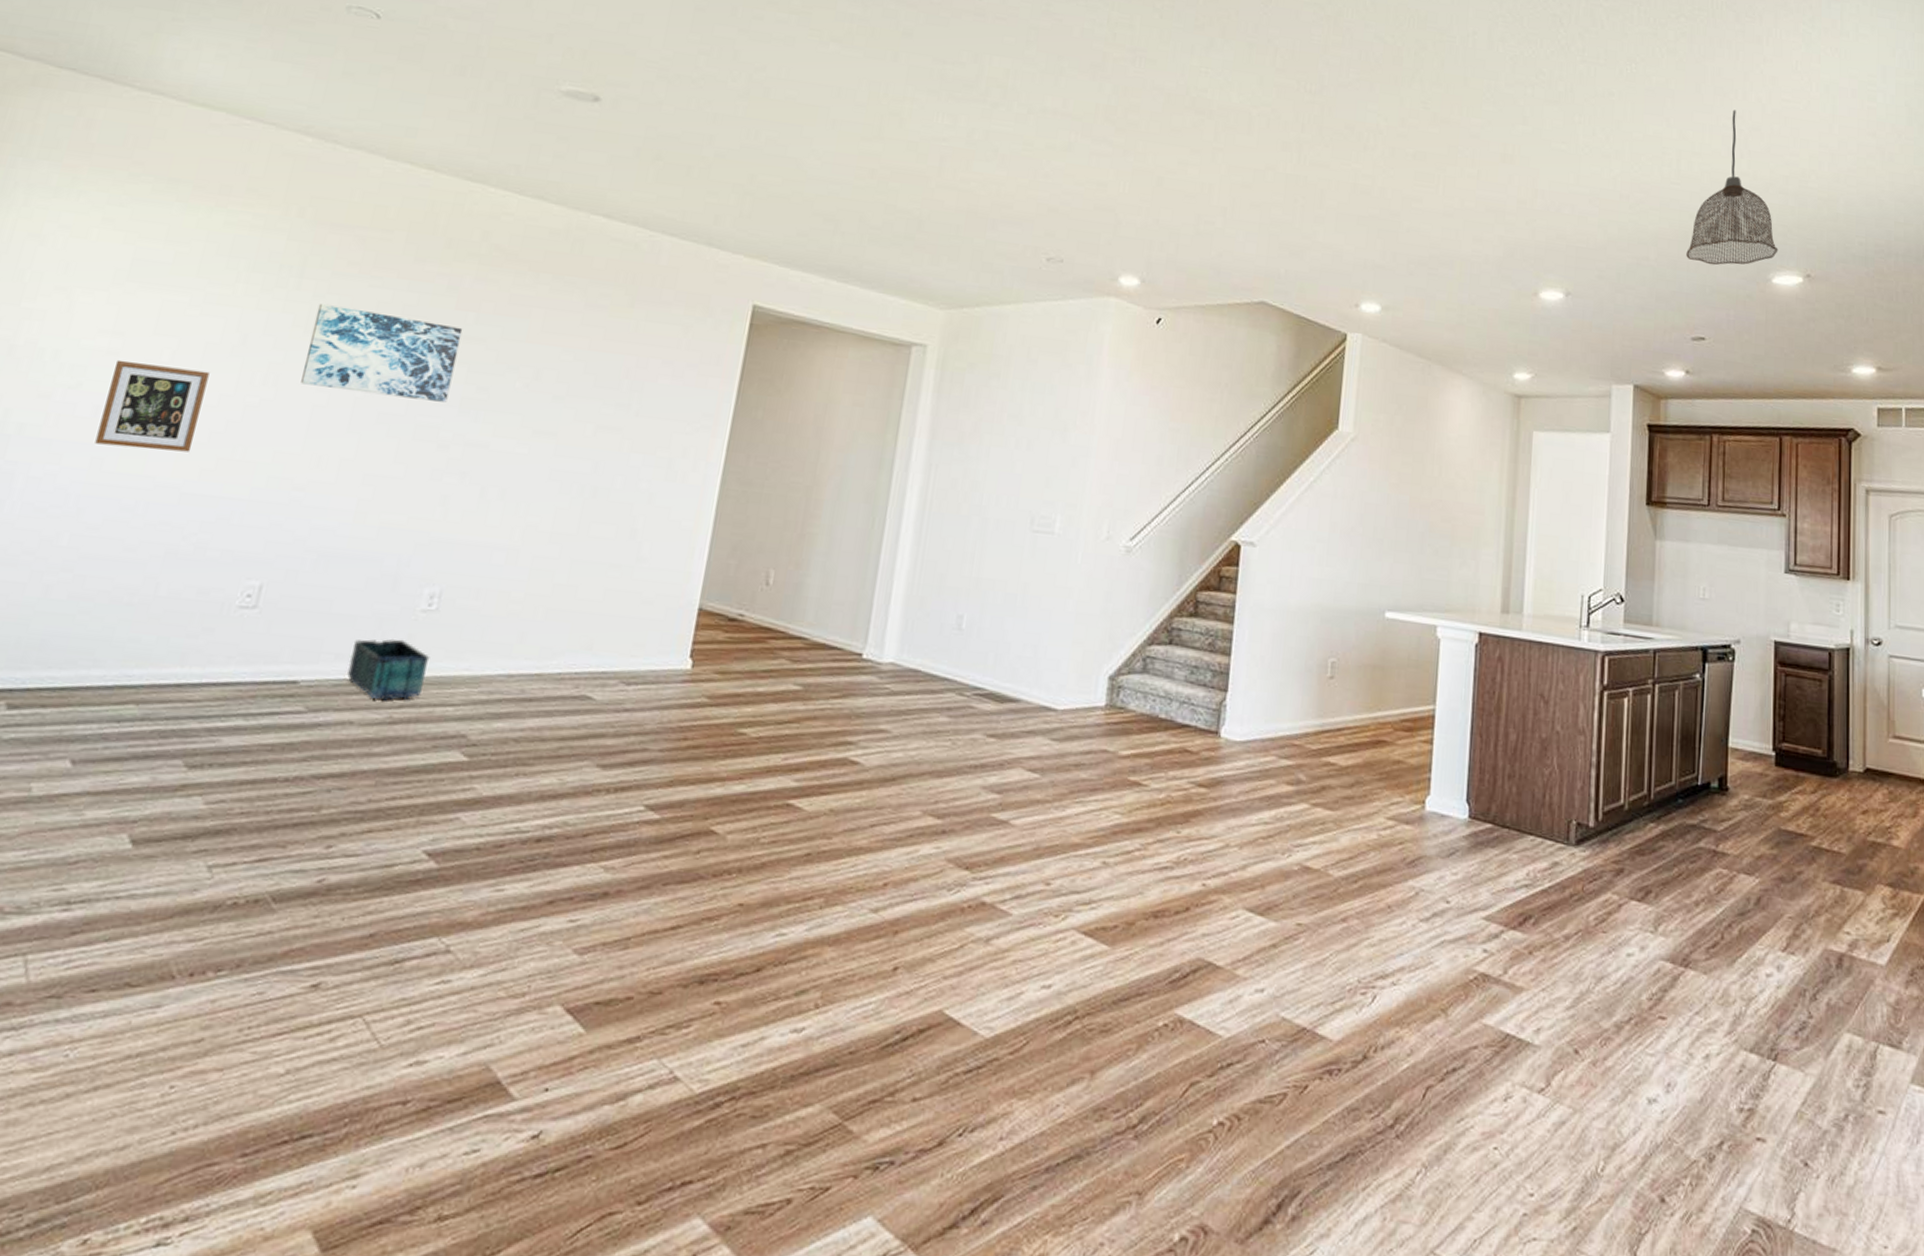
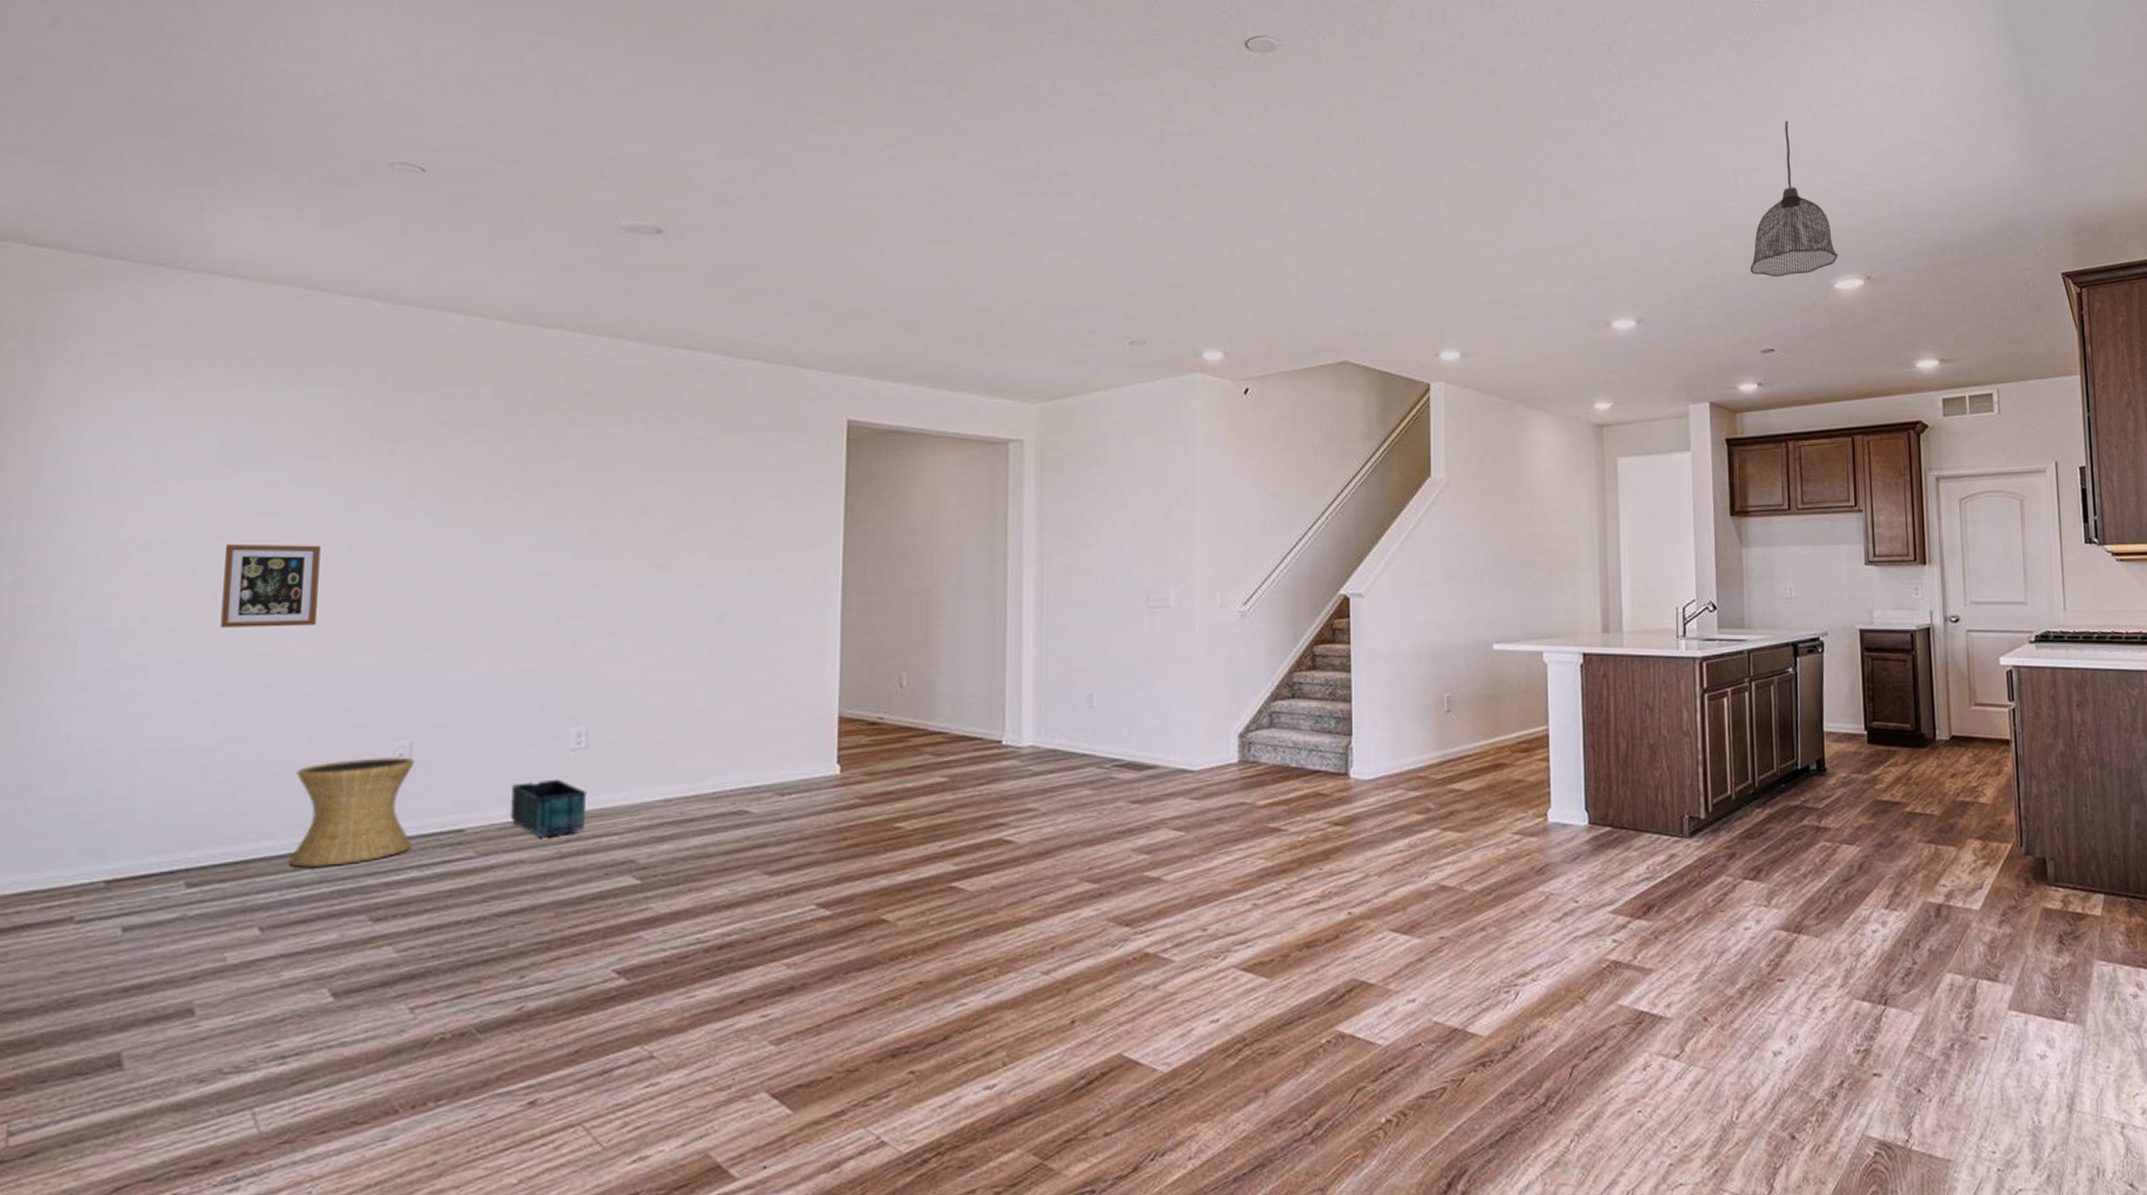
side table: none [114,594,262,705] -> present [289,757,415,868]
wall art: present [301,303,463,402] -> none [413,465,565,549]

